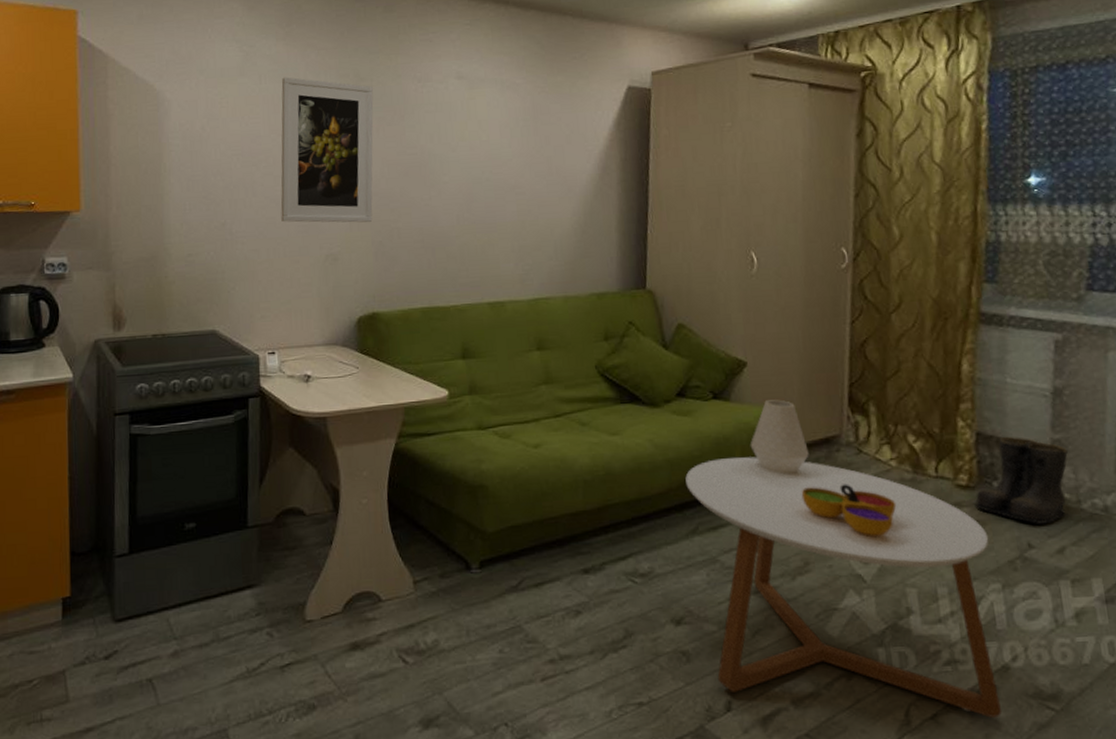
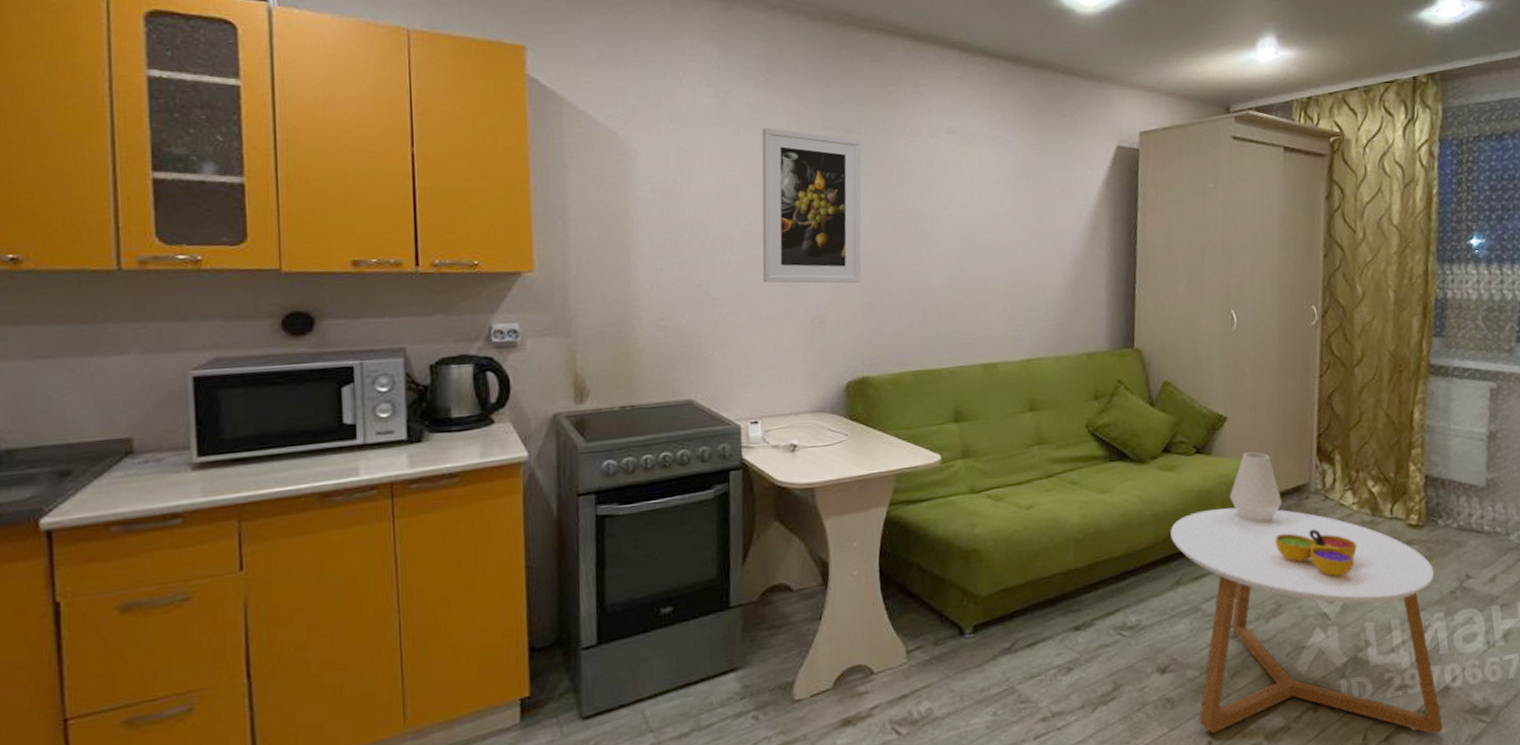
boots: present [974,437,1069,524] -> none [1423,478,1500,556]

